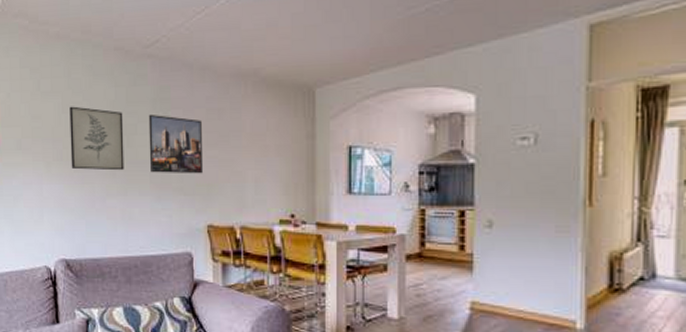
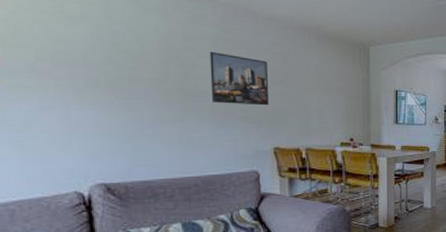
wall art: present [69,106,124,171] -> none [108,34,181,100]

